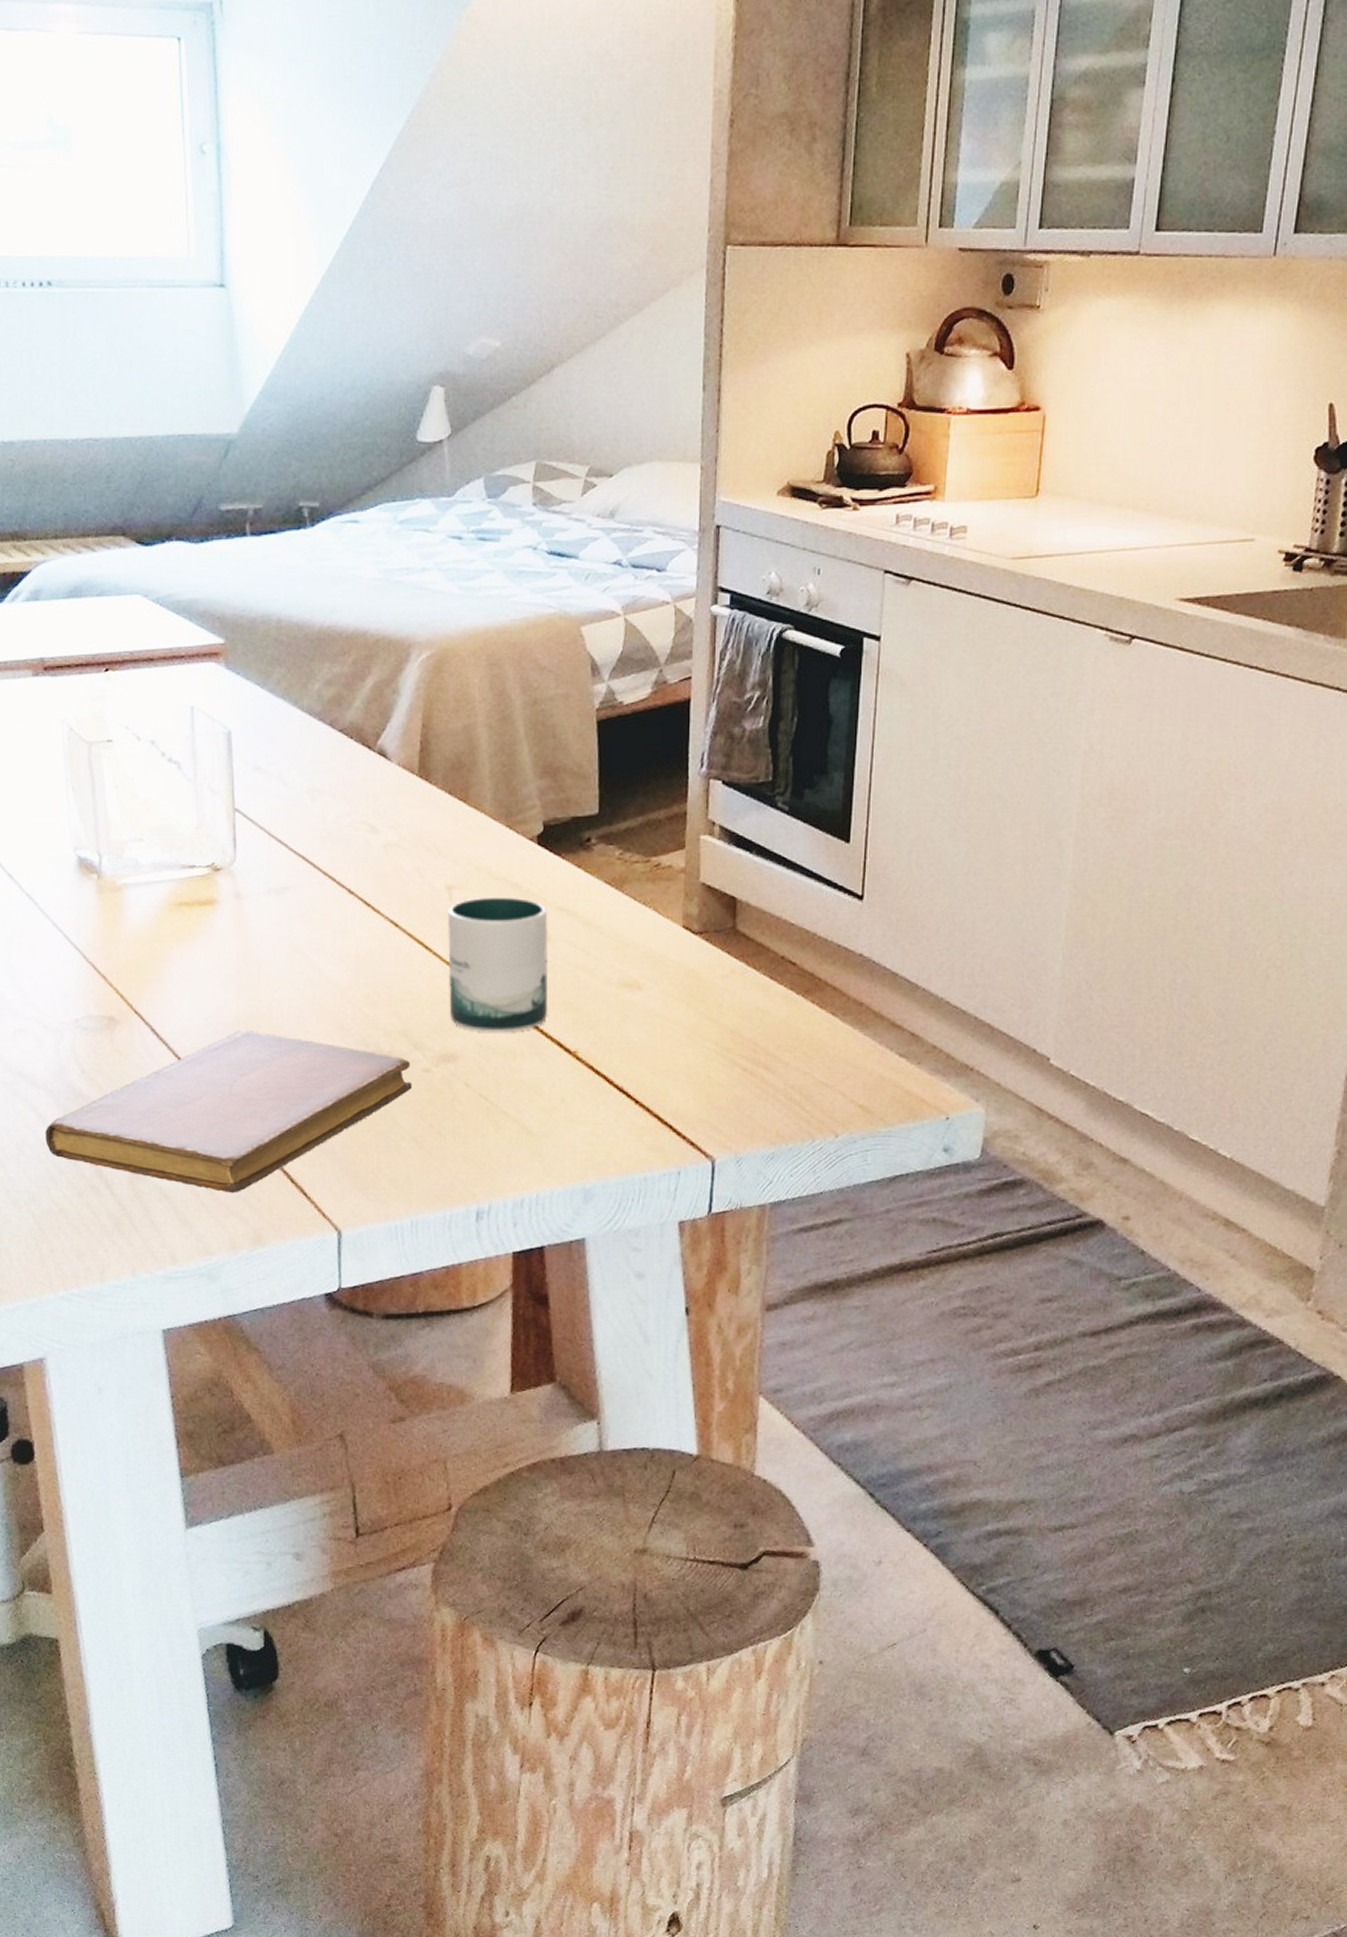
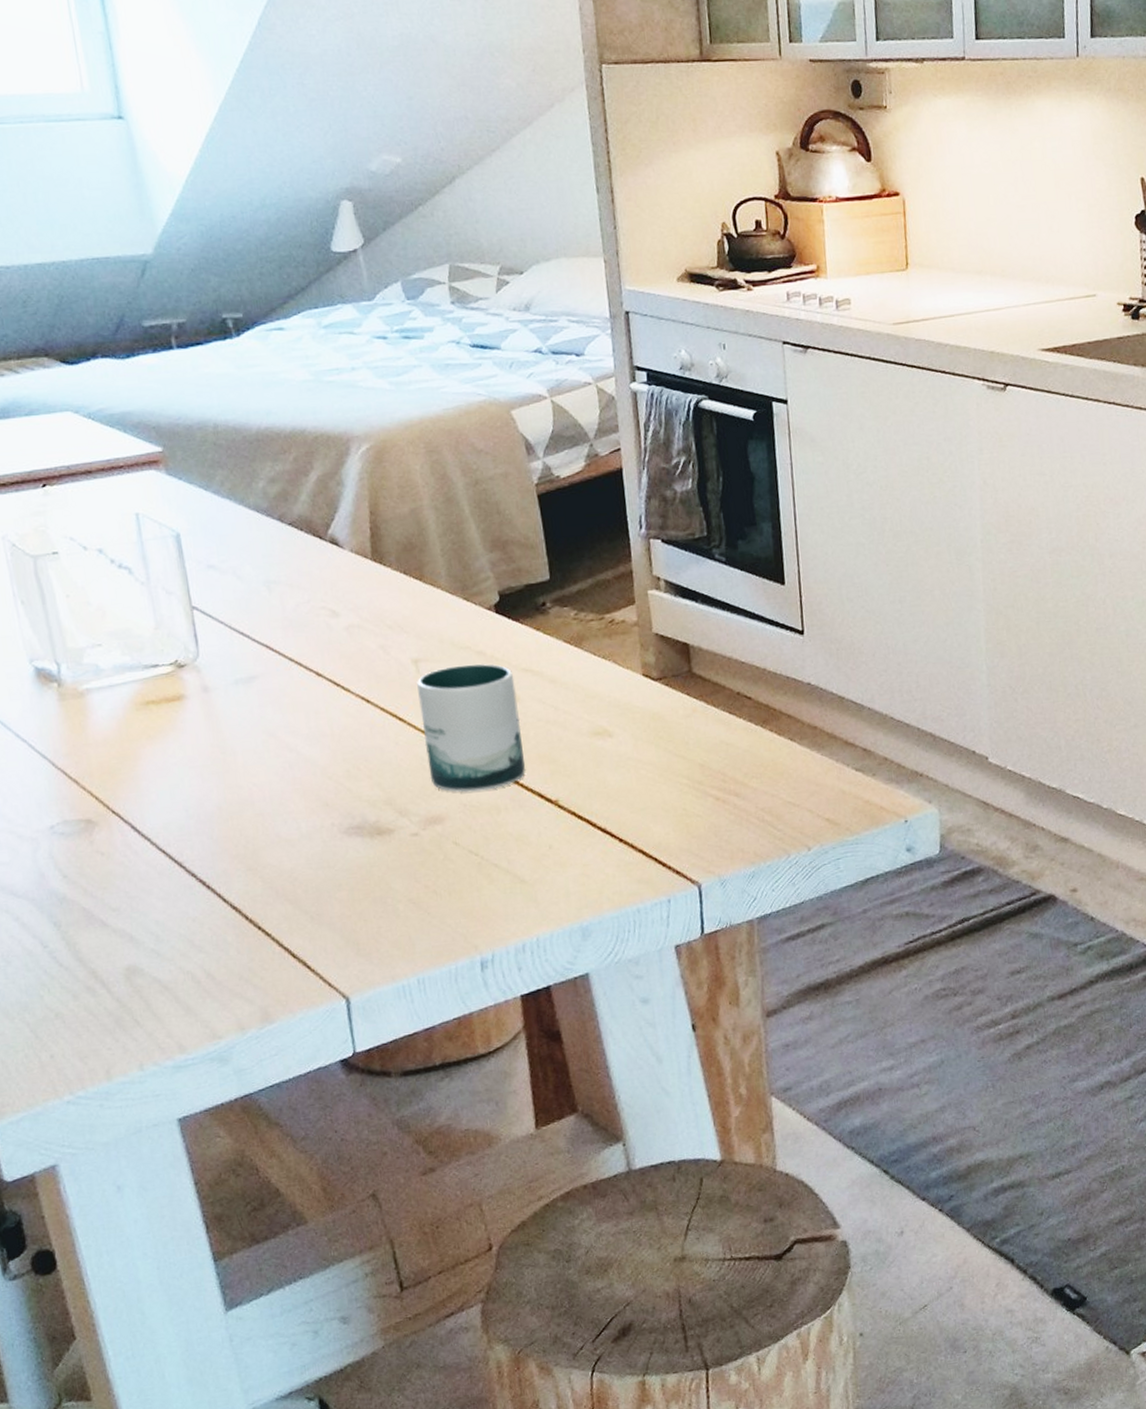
notebook: present [45,1031,412,1194] -> none [31,817,402,976]

